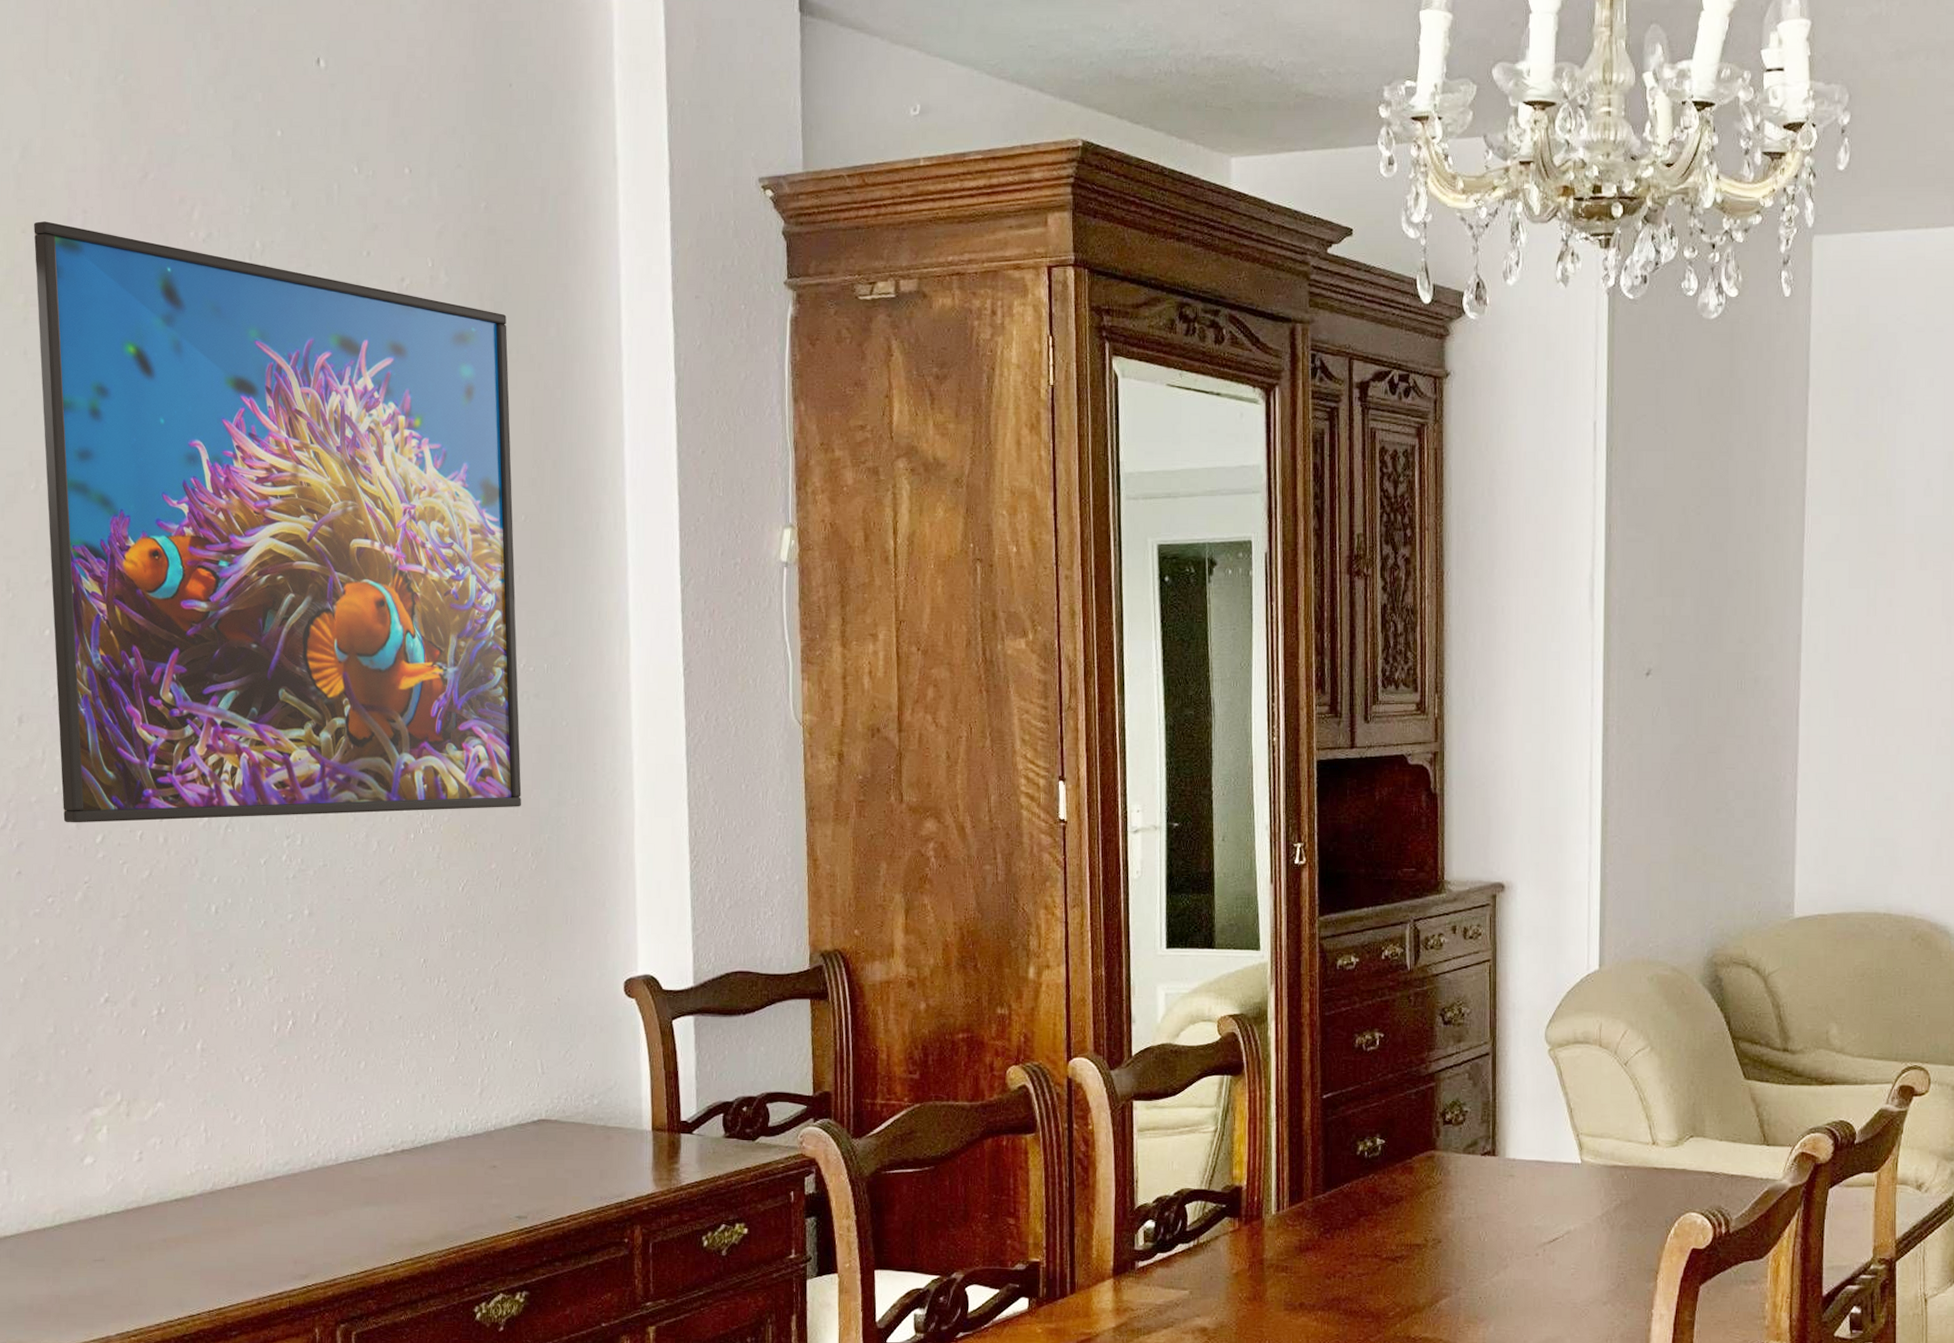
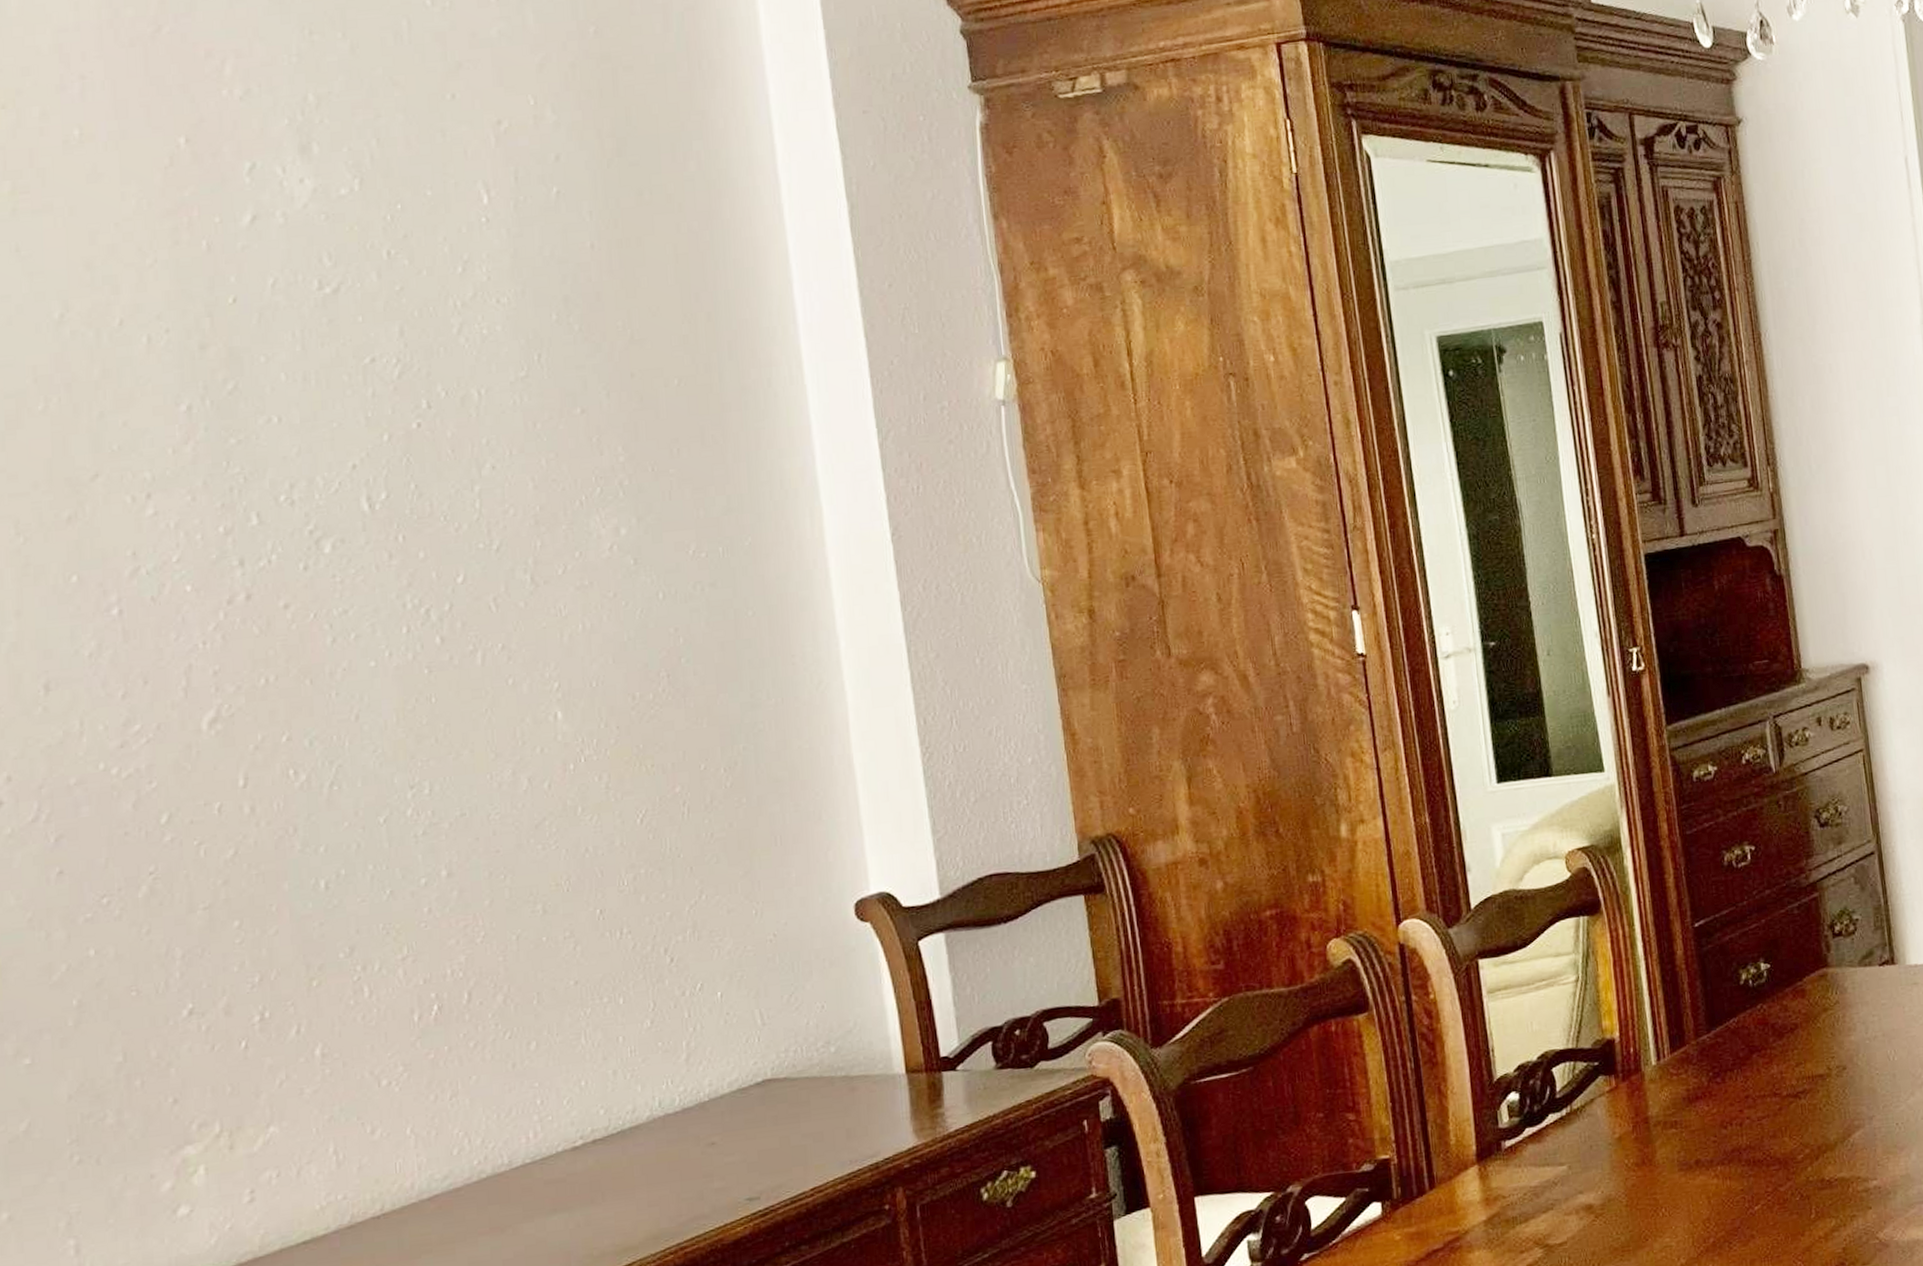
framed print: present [34,221,522,823] -> none [16,92,706,805]

